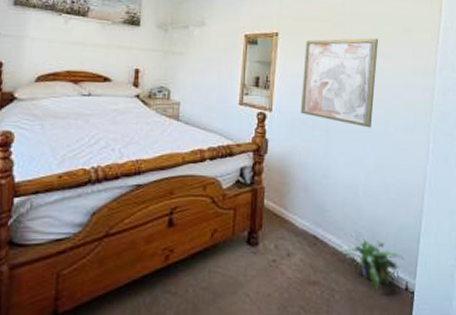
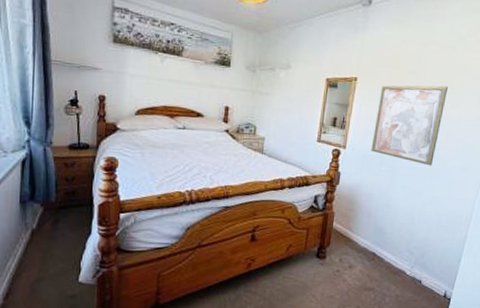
potted plant: present [340,233,404,292] -> none [393,252,446,298]

